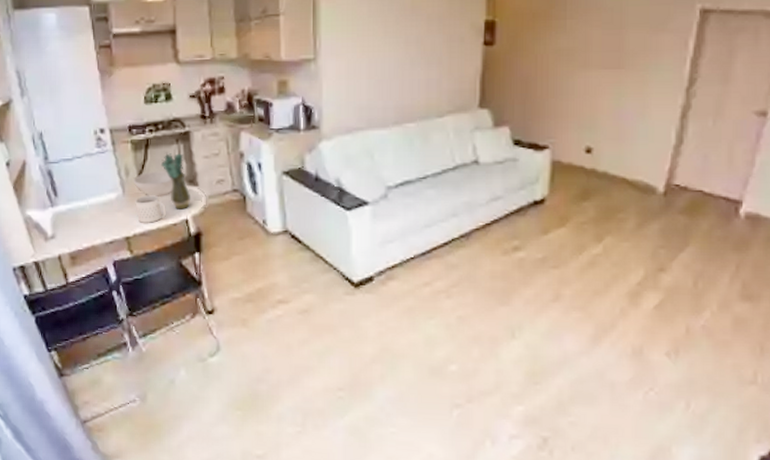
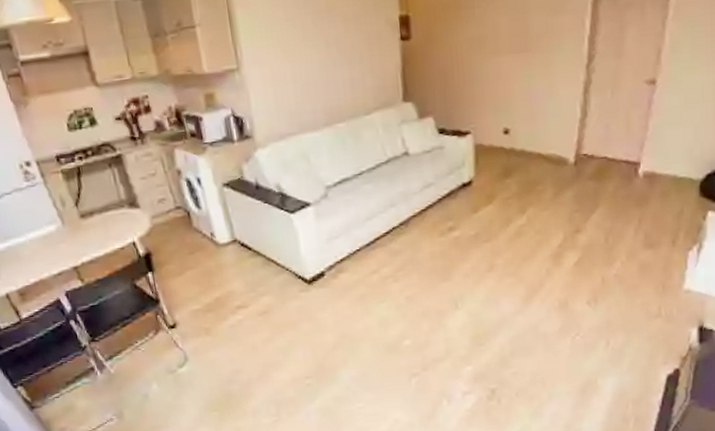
bowl: present [133,170,173,197] -> none [71,196,114,224]
mug: present [135,195,167,223] -> none [76,222,113,251]
vase: present [160,152,191,210] -> none [97,176,135,233]

